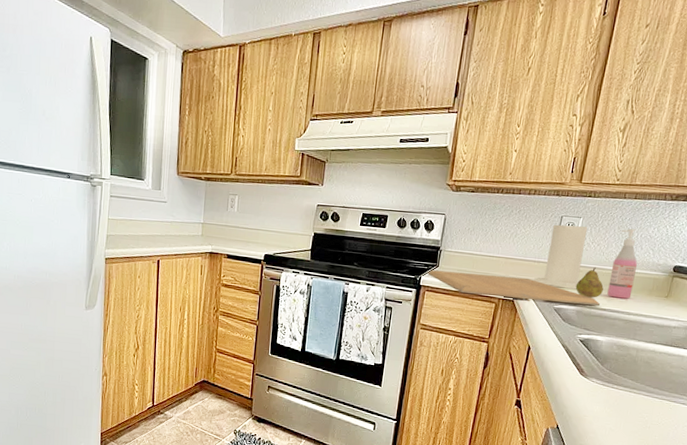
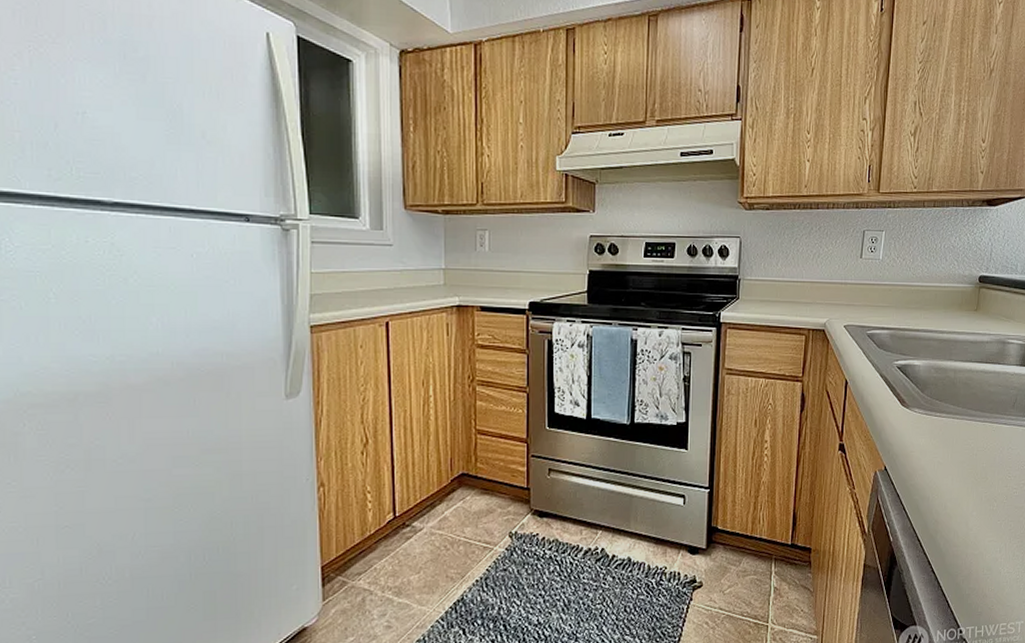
chopping board: present [427,270,601,307] -> none [727,303,913,328]
paper towel: present [534,224,588,290] -> none [843,240,891,312]
fruit: present [575,267,604,298] -> none [886,284,914,319]
soap dispenser: present [607,228,638,299] -> none [918,239,945,316]

